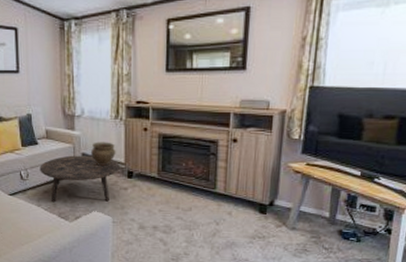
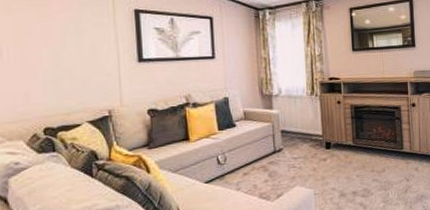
coffee table: present [40,155,120,203] -> none [238,132,318,184]
ceramic pot: present [90,142,116,166] -> none [289,117,314,141]

